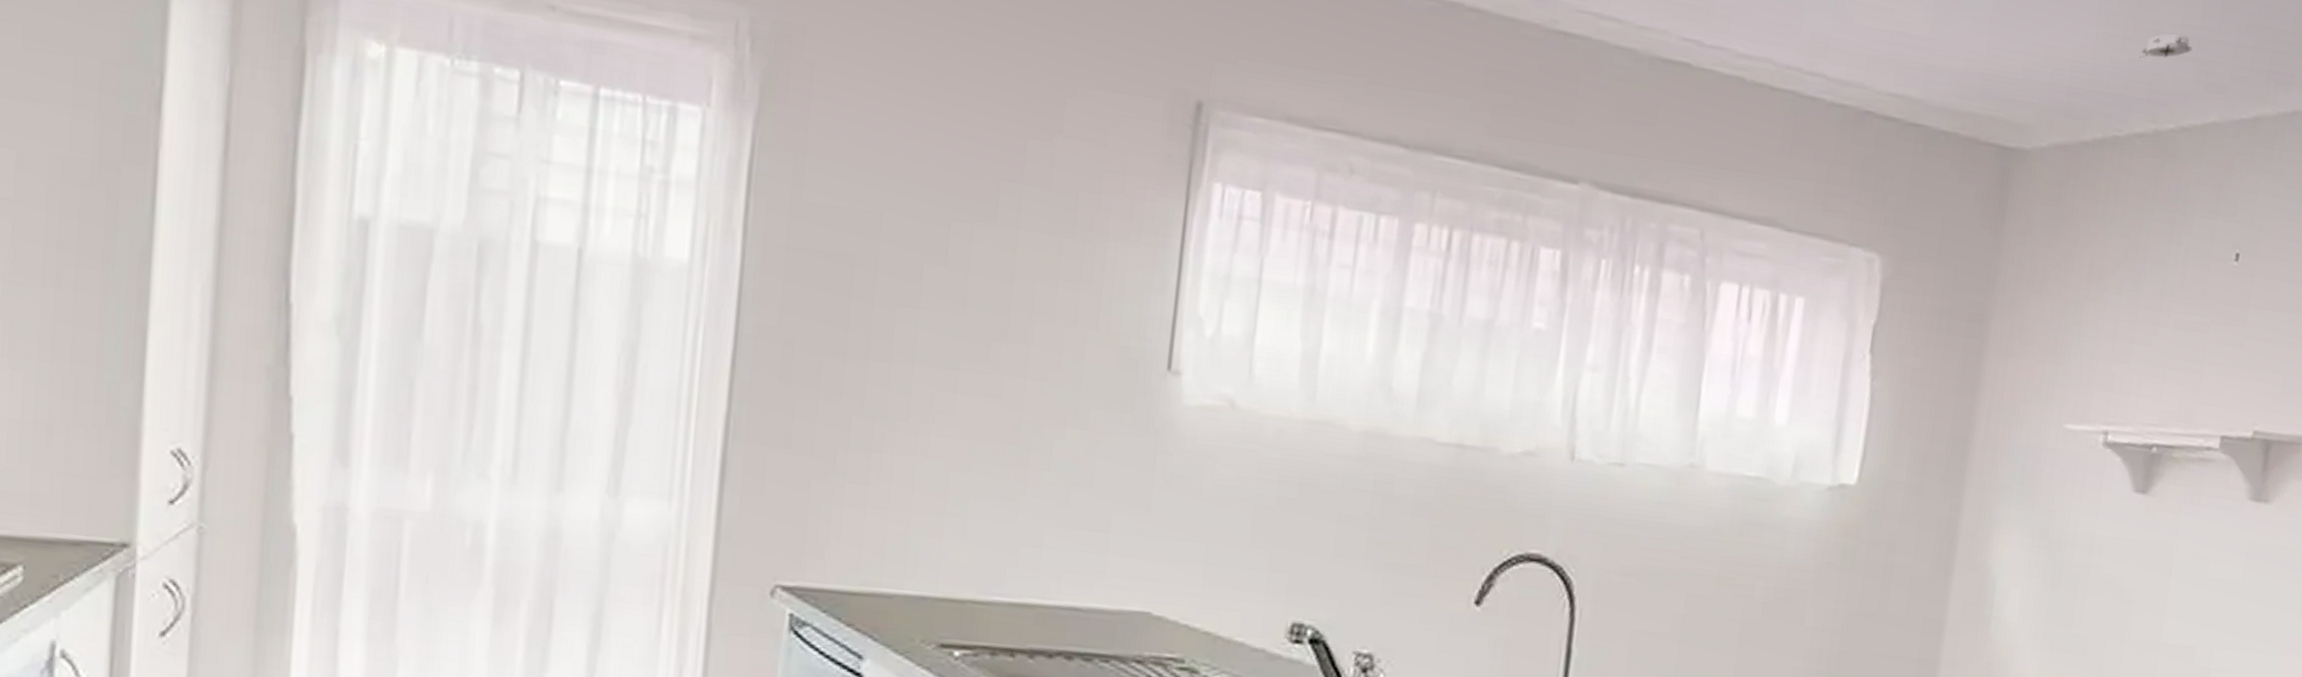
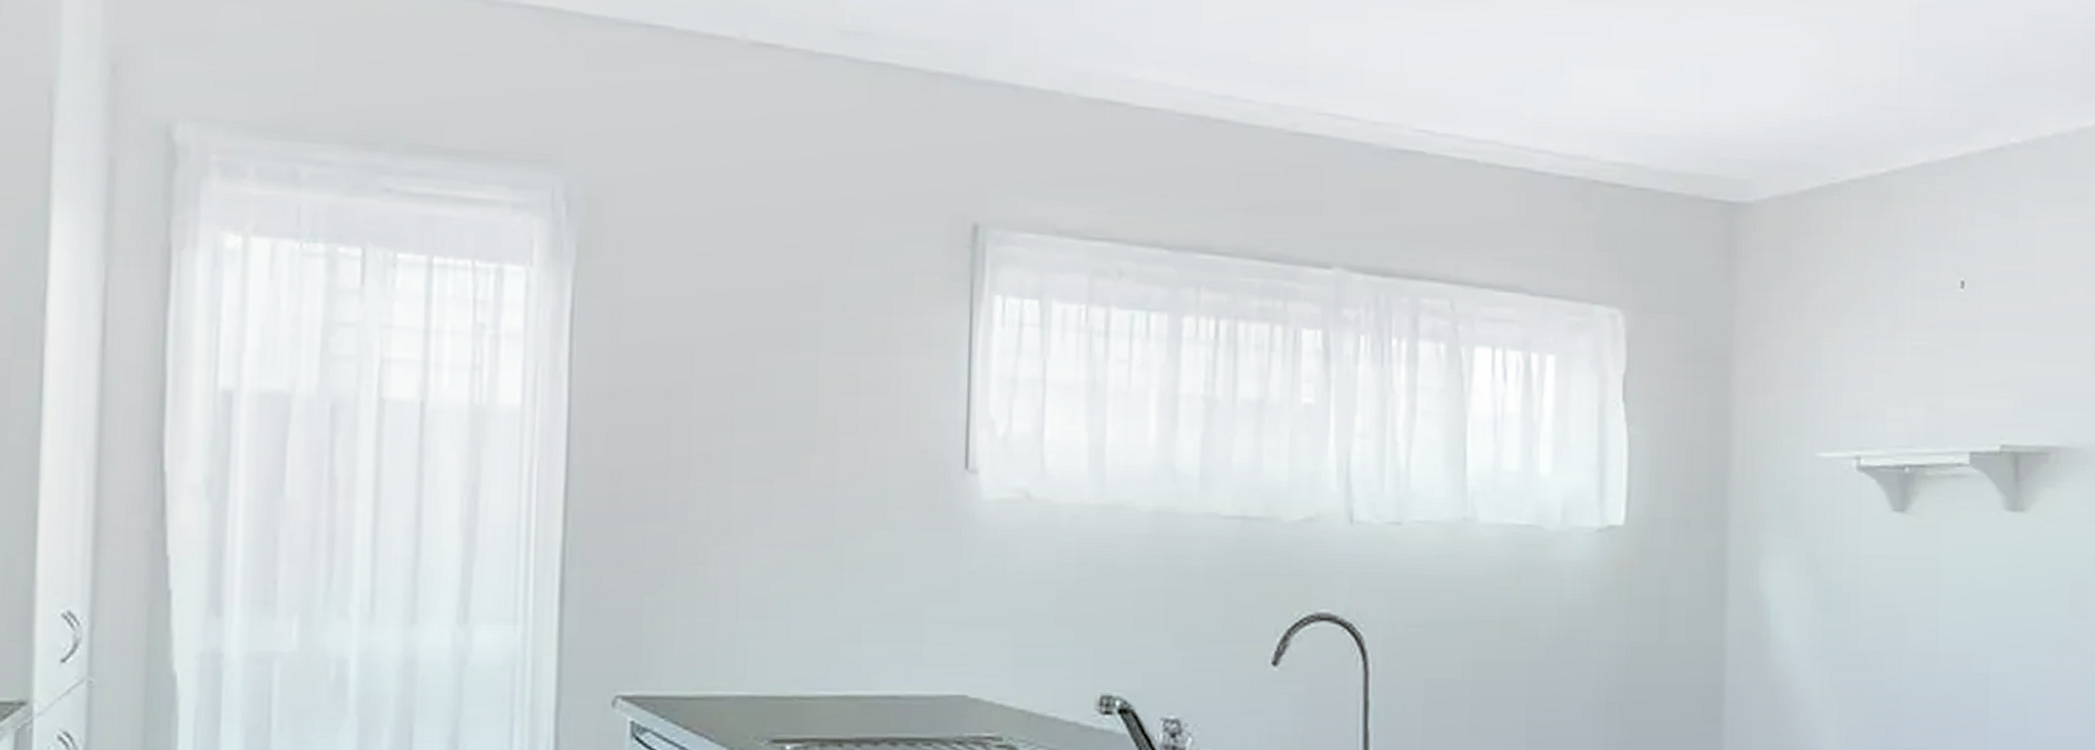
smoke detector: present [2139,34,2192,59] -> none [1844,87,1894,111]

